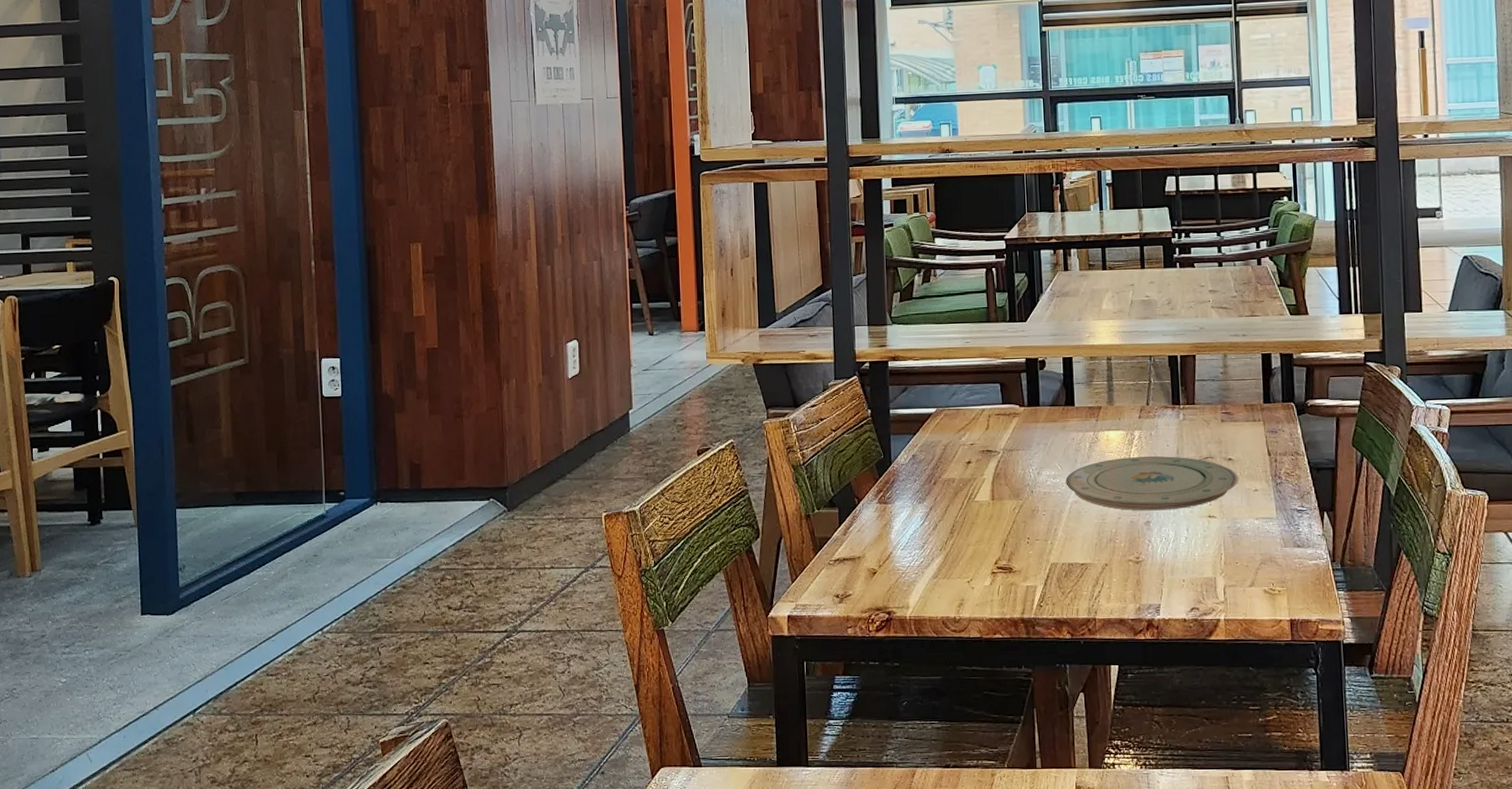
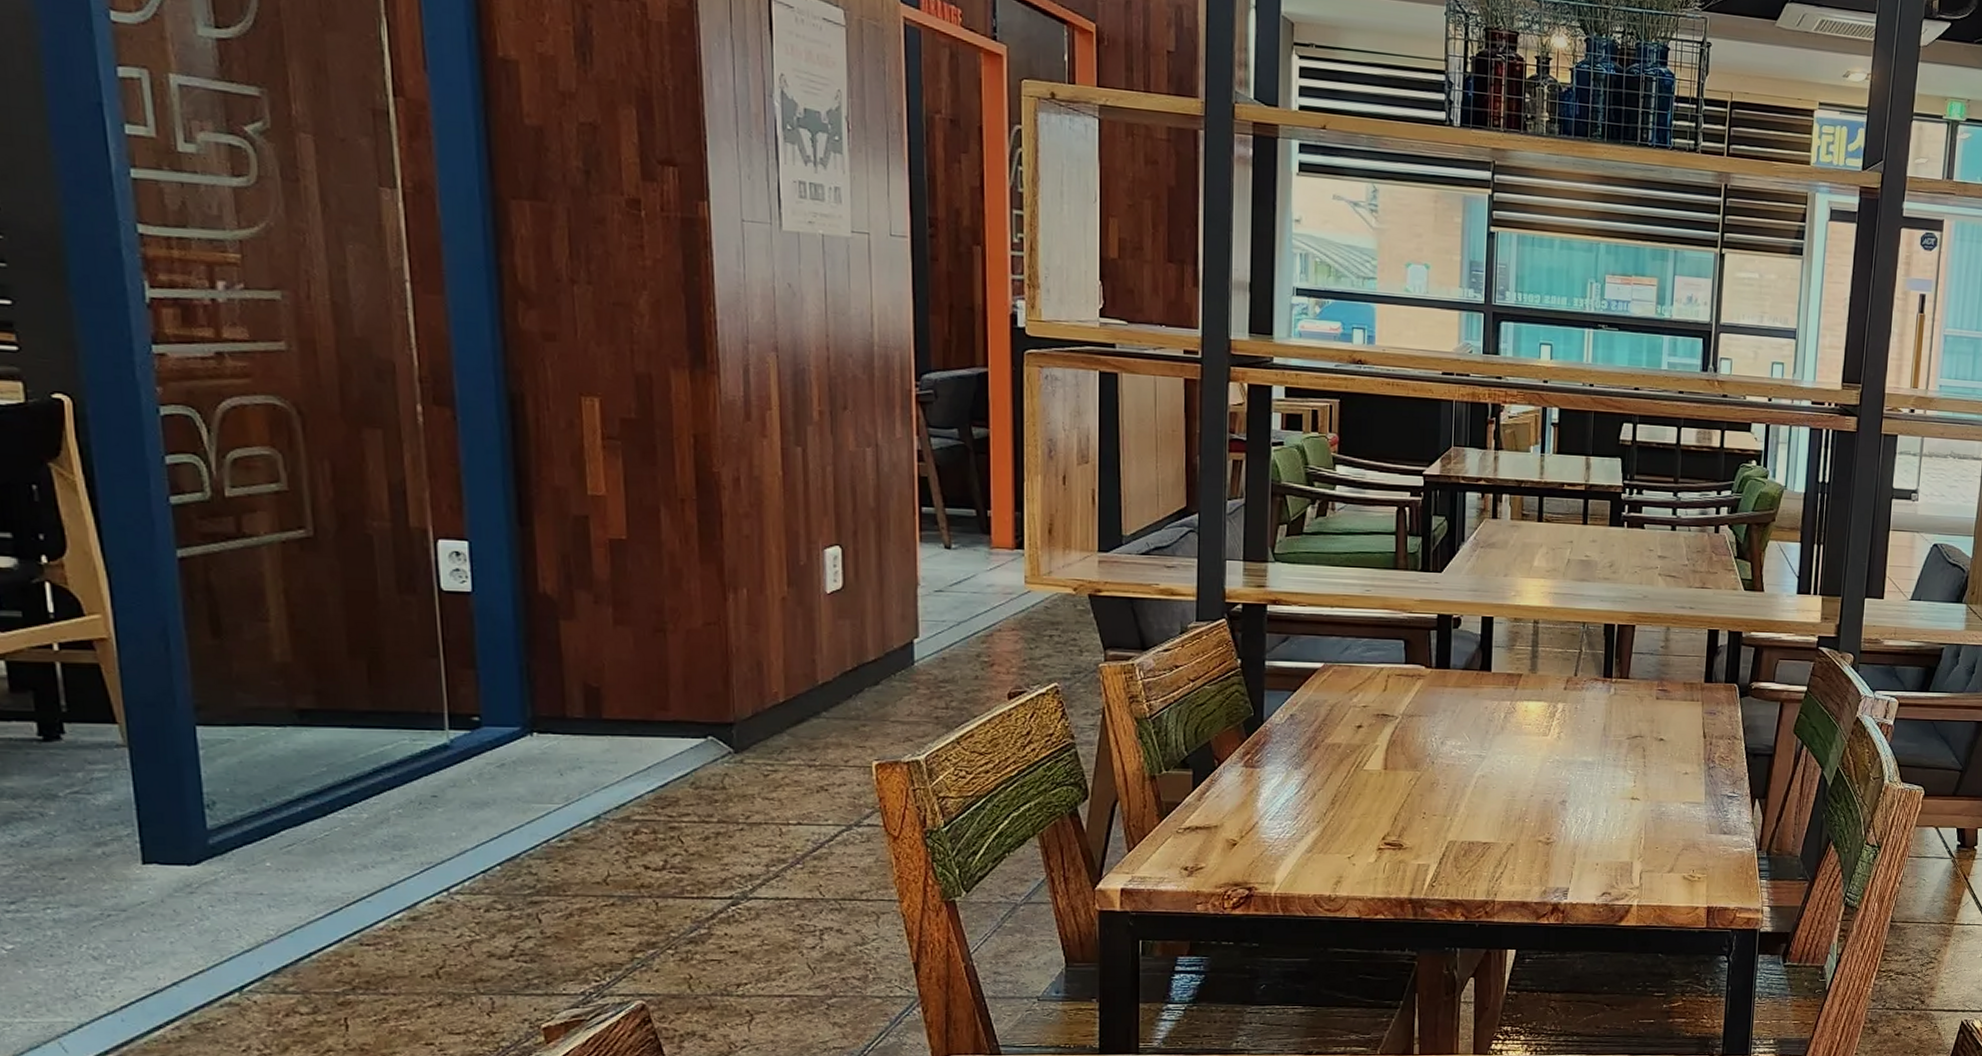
plate: present [1066,456,1239,511] -> none [1473,731,1669,790]

